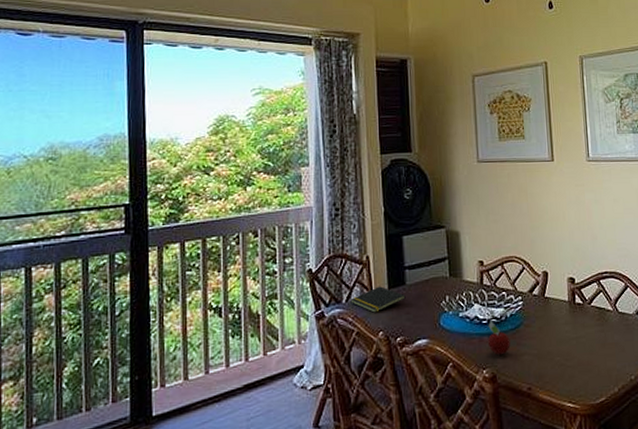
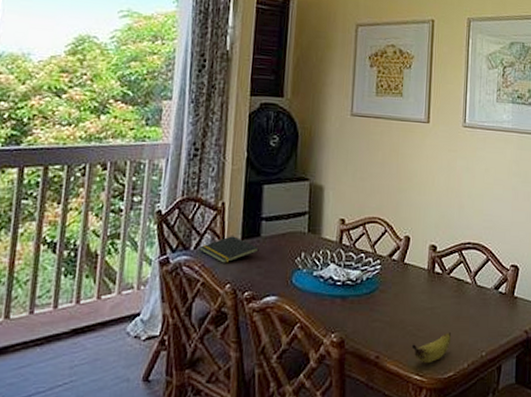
fruit: present [487,320,510,356] -> none [339,281,363,320]
banana: none [561,360,599,391] -> present [411,333,451,364]

